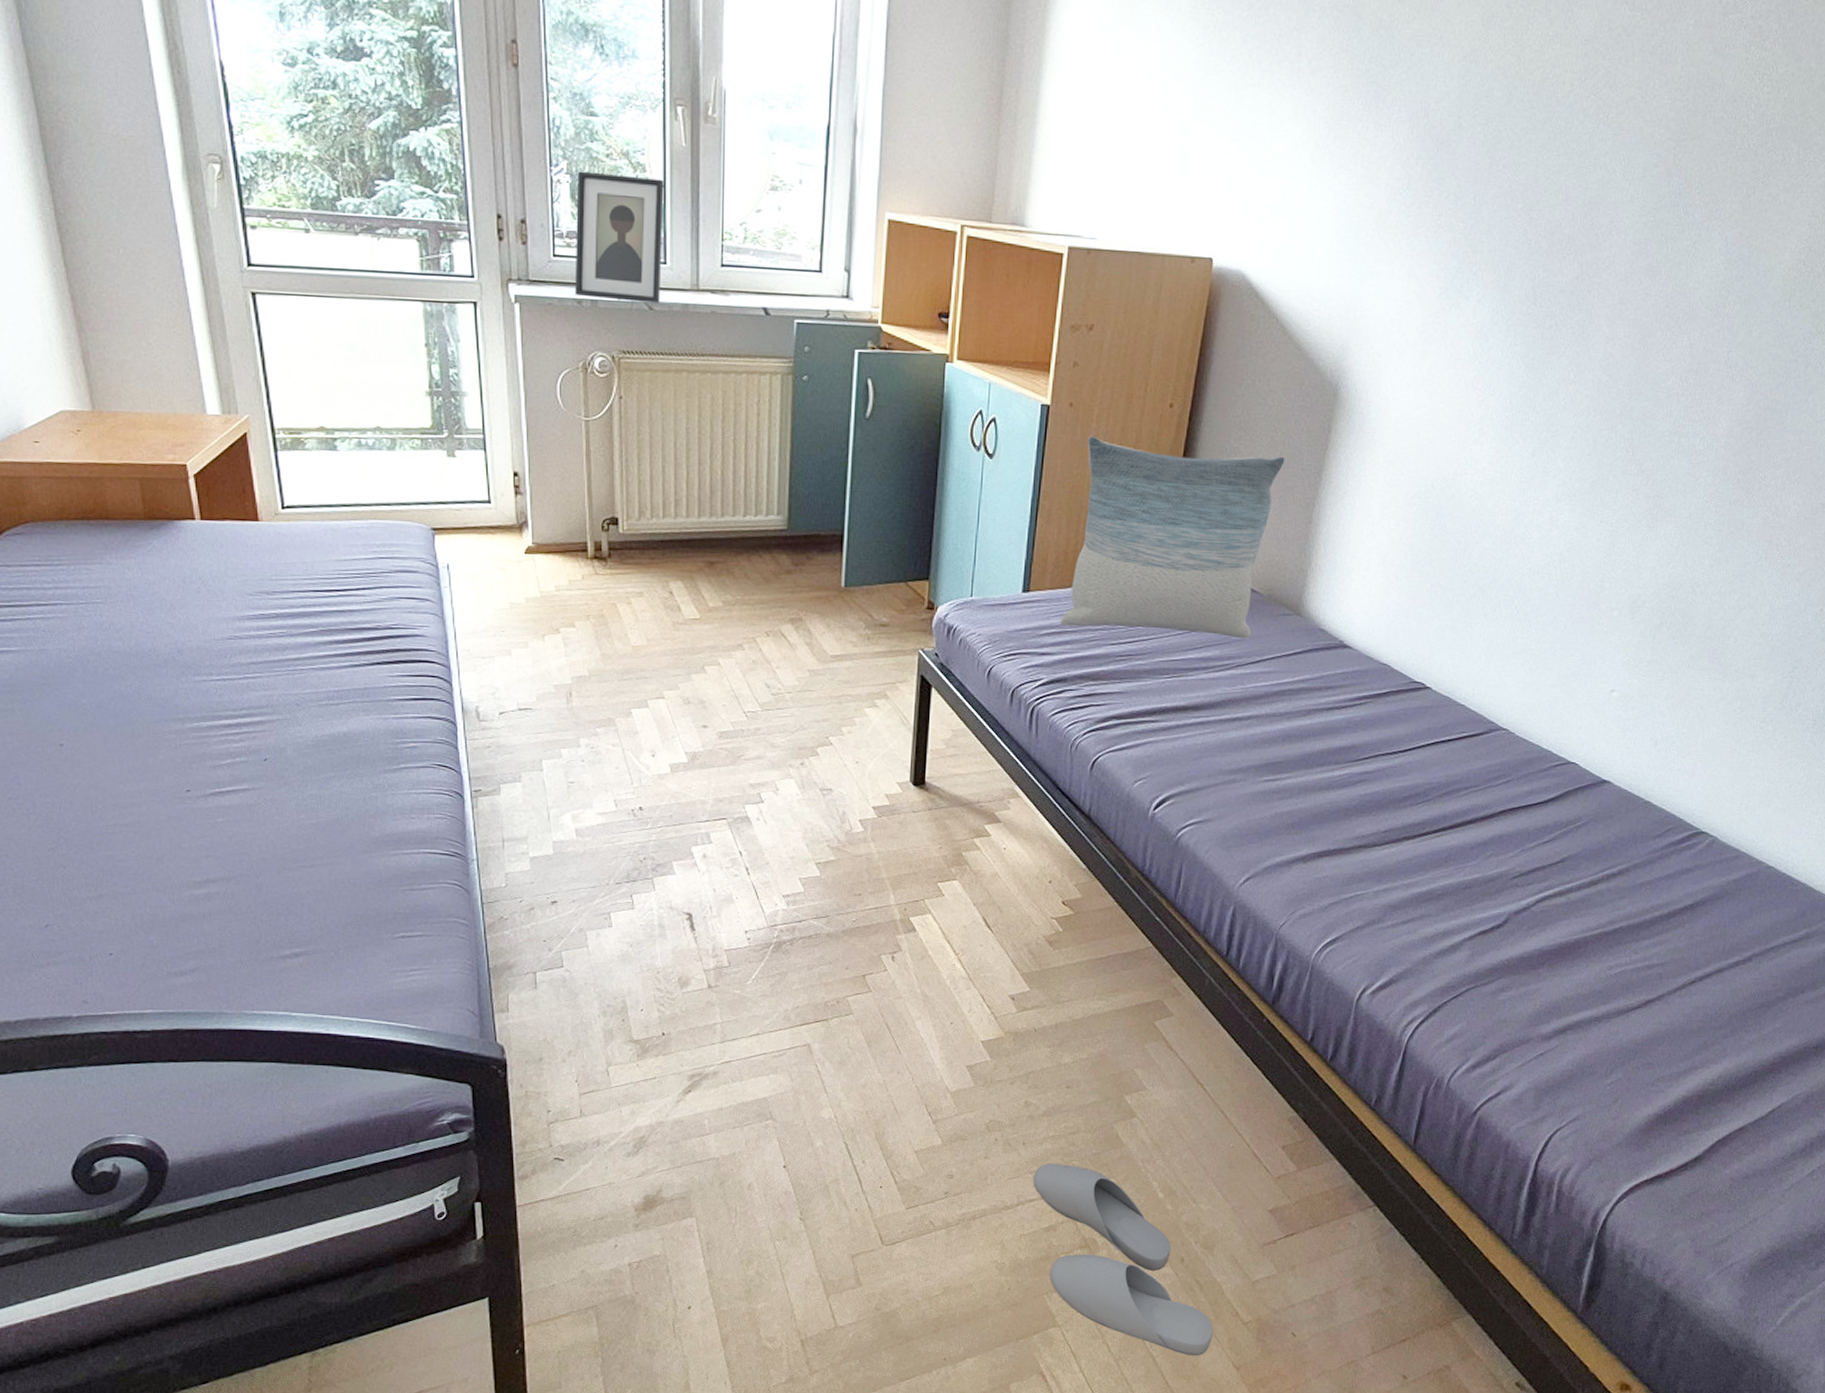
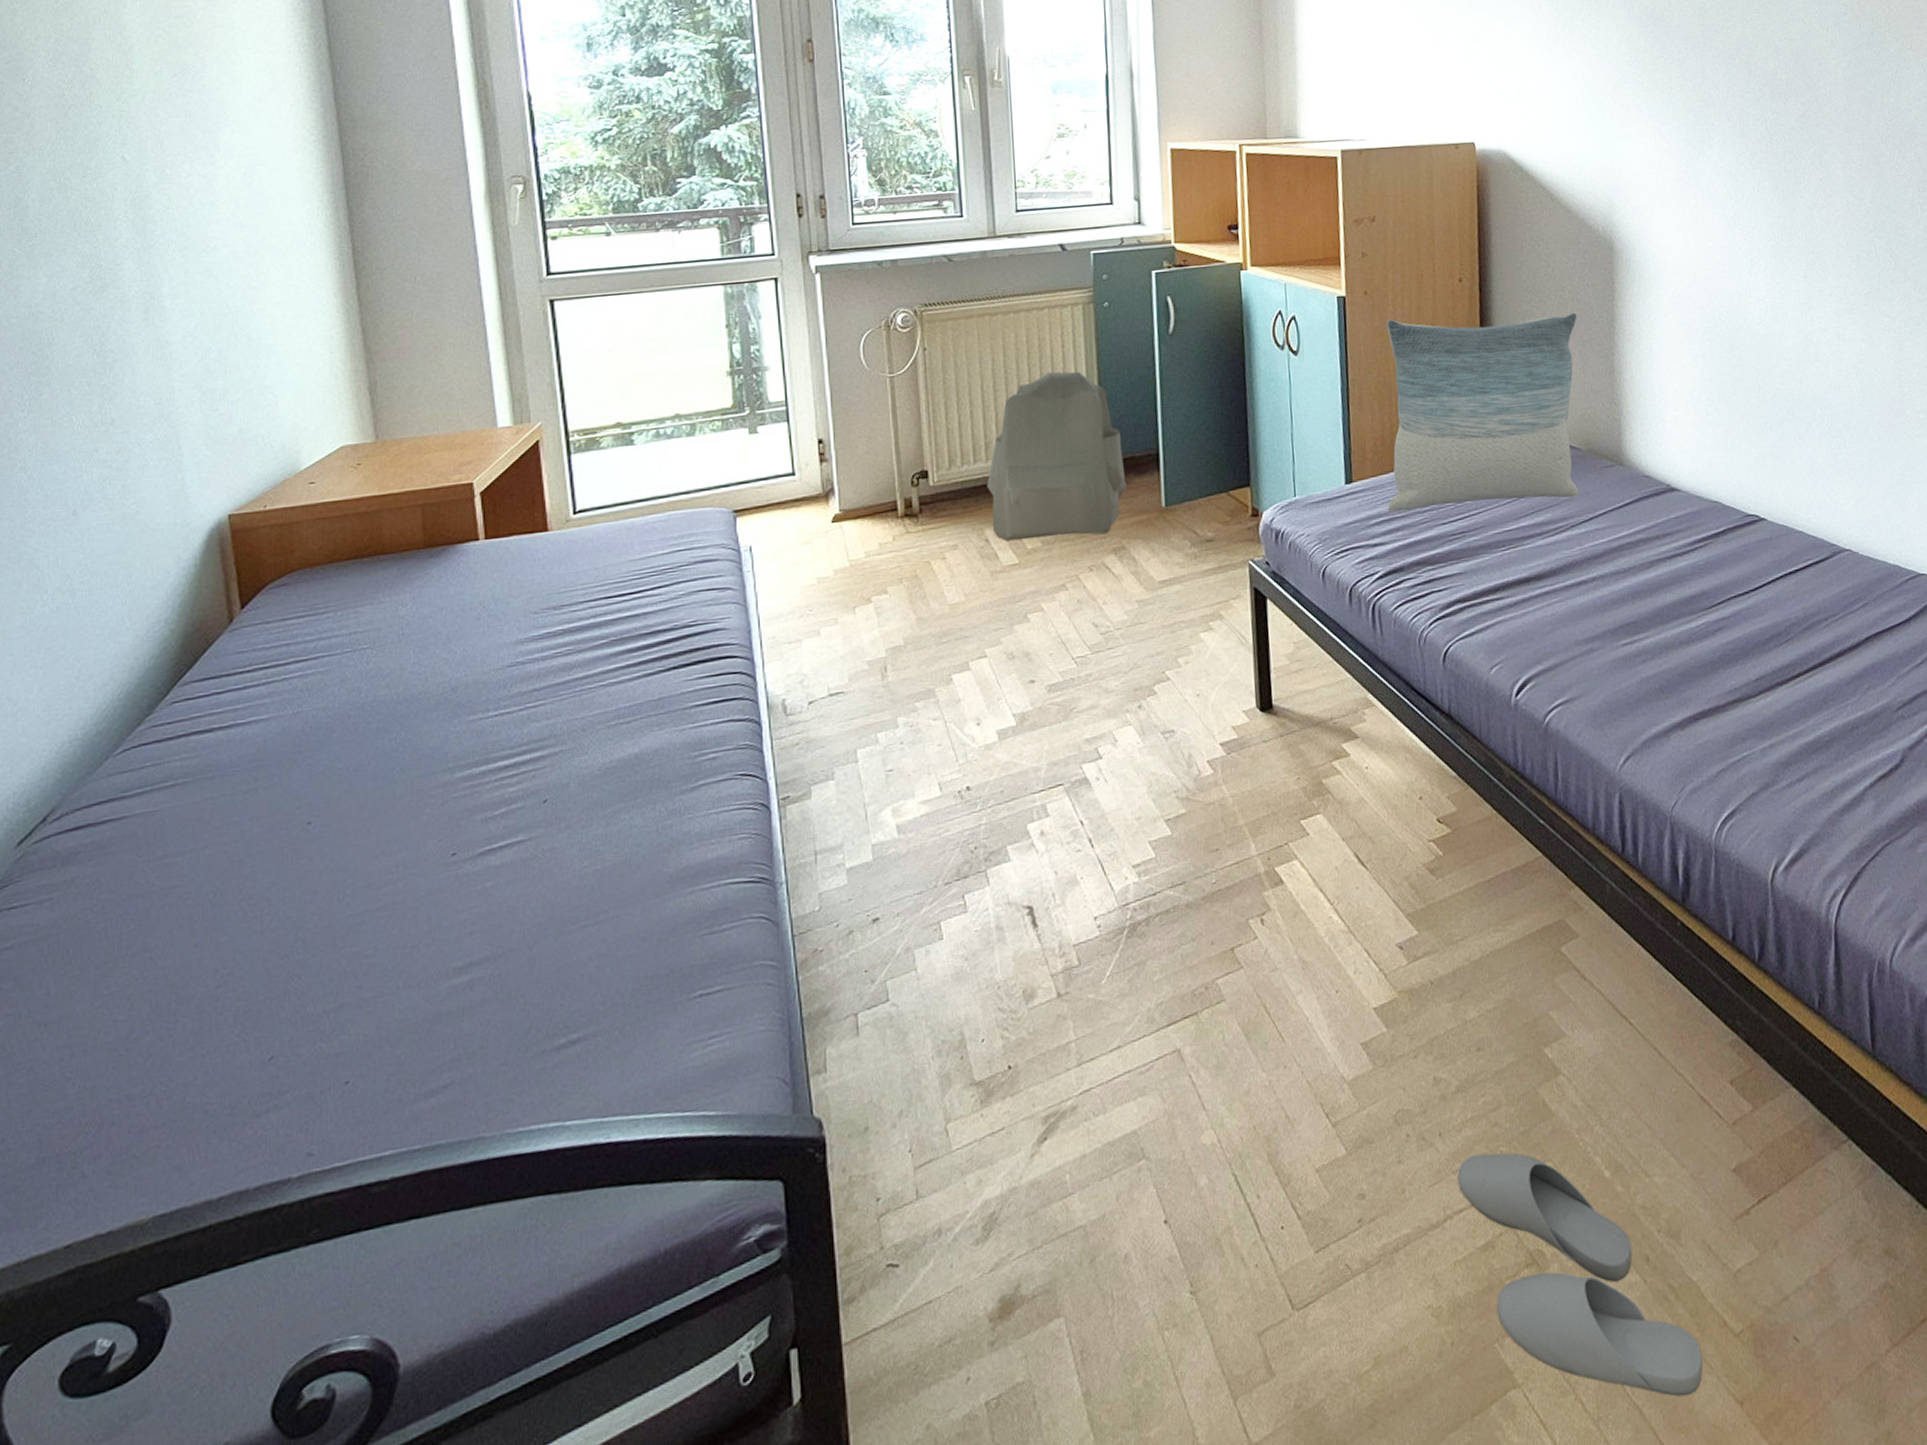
picture frame: present [574,170,666,303] -> none [873,141,959,259]
backpack: none [674,438,810,603] -> present [987,371,1128,542]

